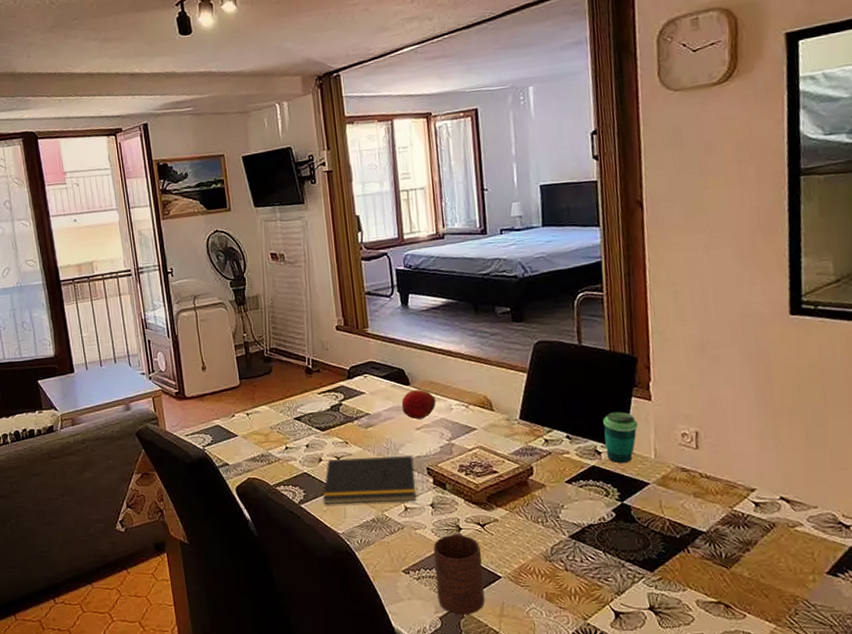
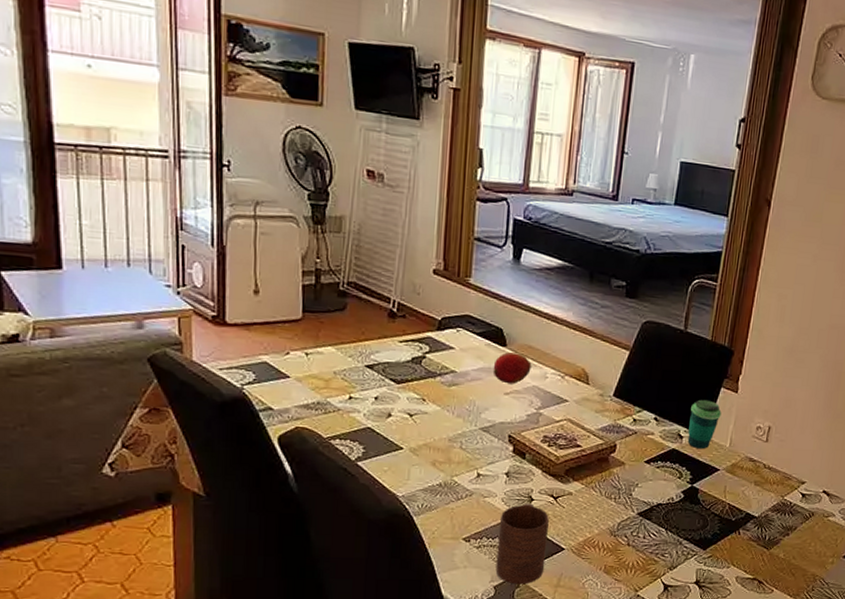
notepad: present [323,456,416,504] -> none [386,416,496,468]

